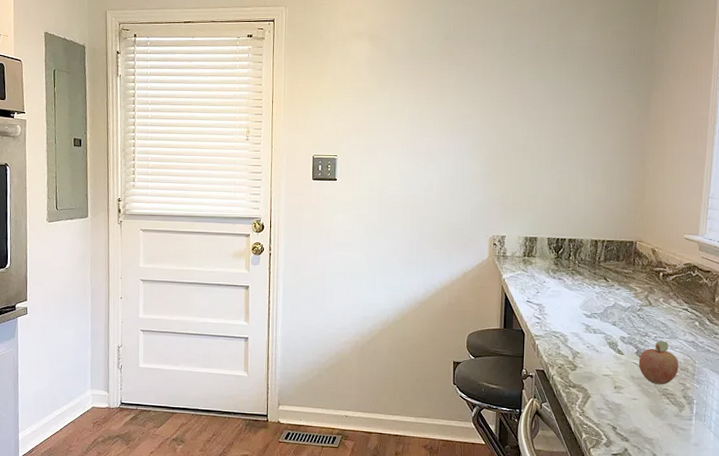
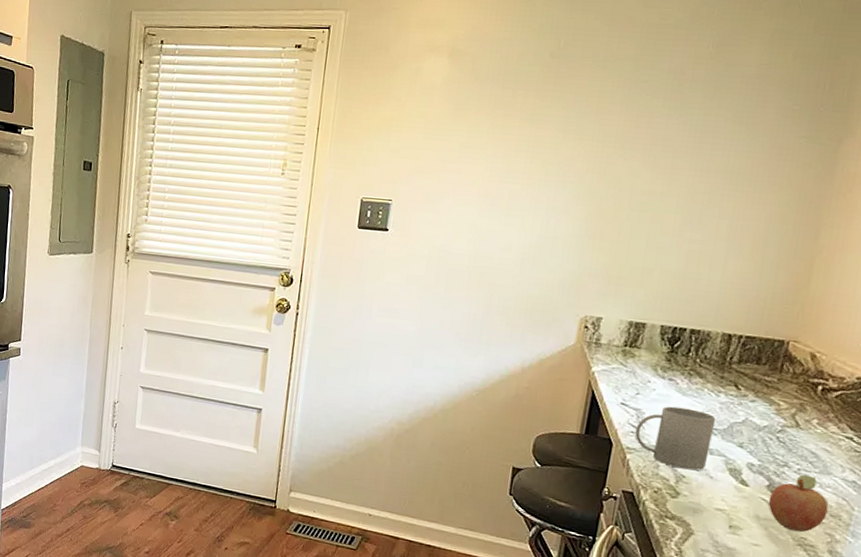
mug: none [539,299,595,347] -> present [635,406,716,470]

